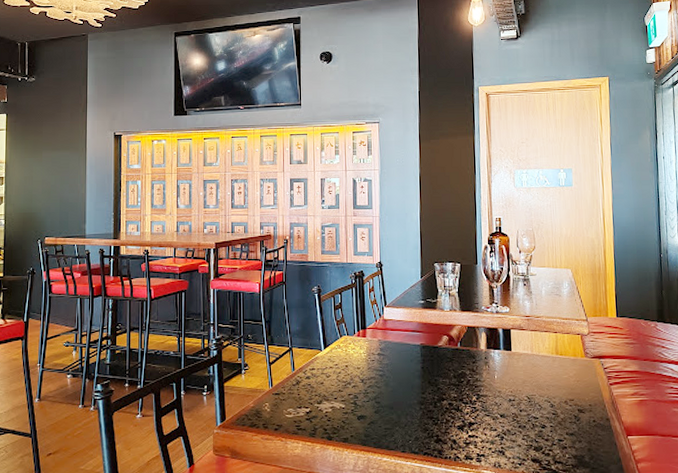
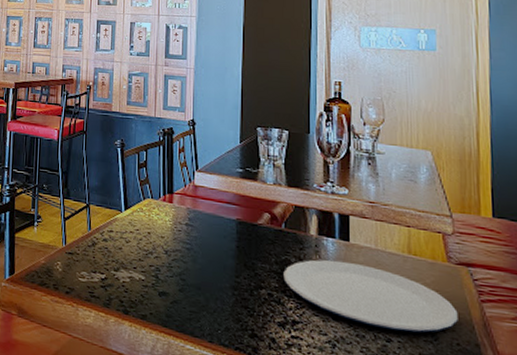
plate: none [460,368,594,418] -> present [283,259,458,333]

